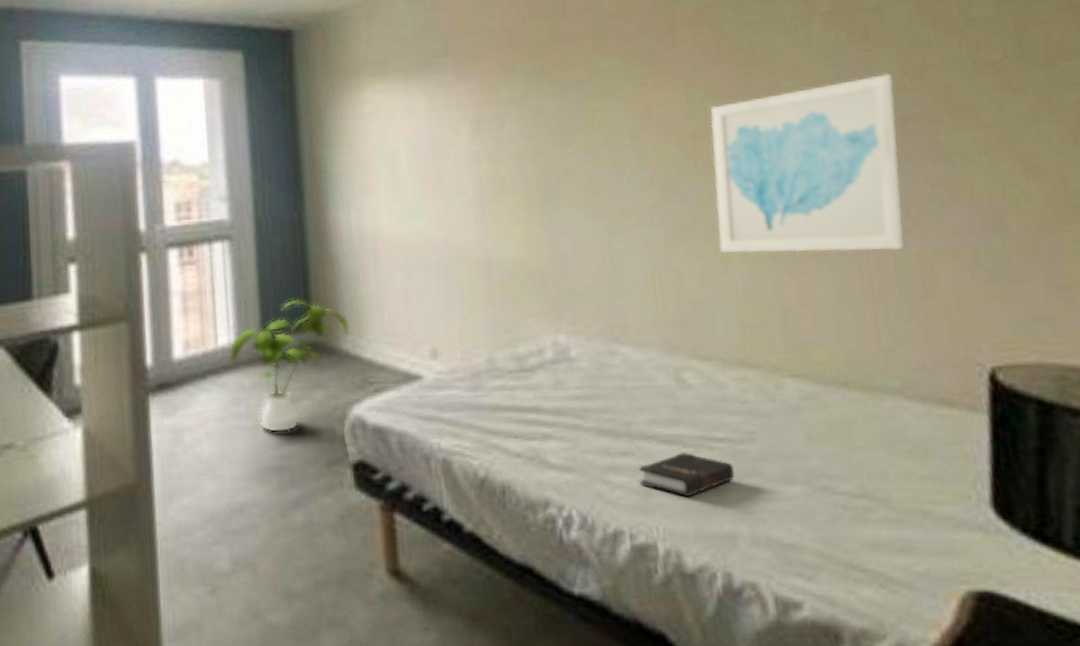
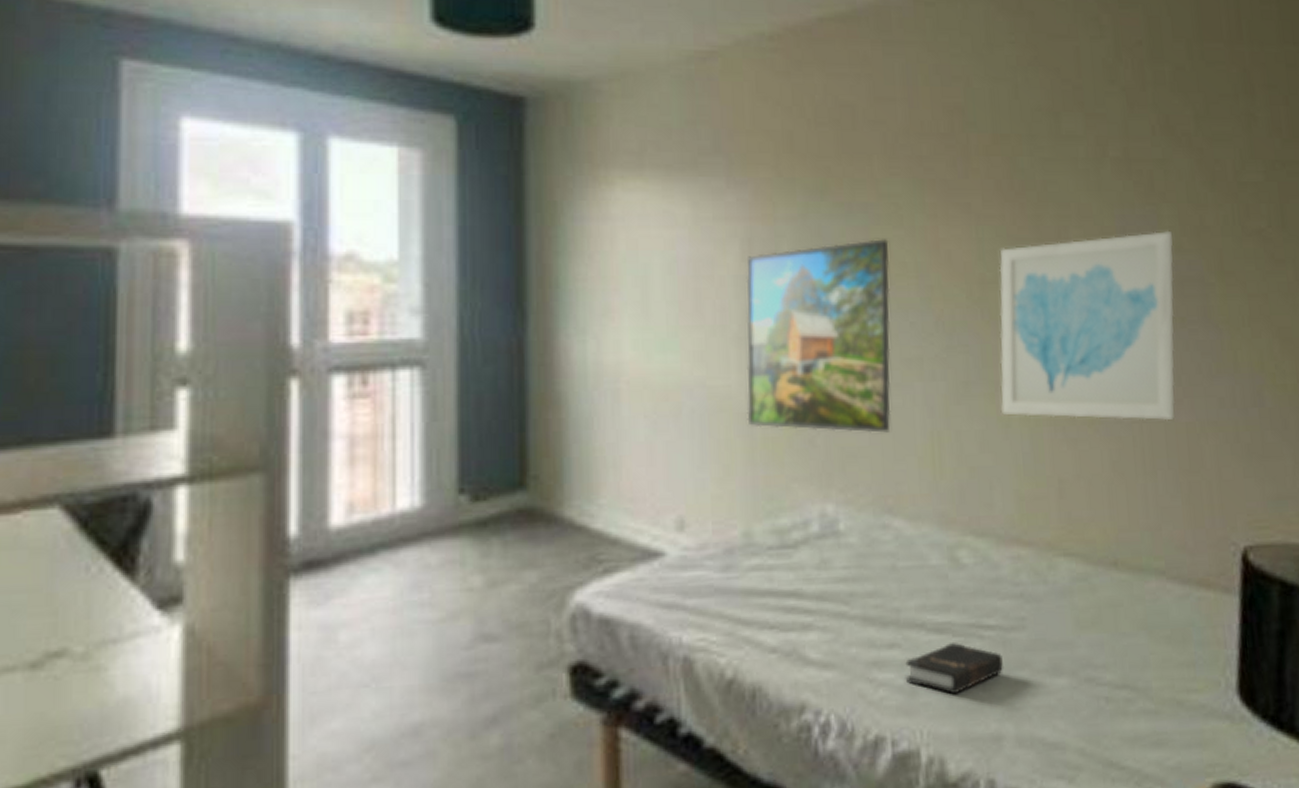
house plant: present [229,298,351,433] -> none [412,449,579,628]
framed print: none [476,109,613,274] -> present [746,239,891,433]

